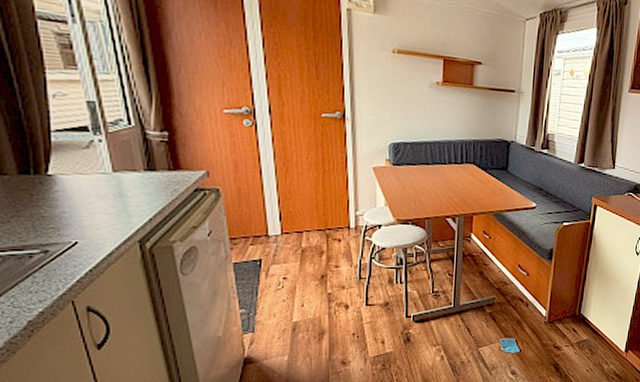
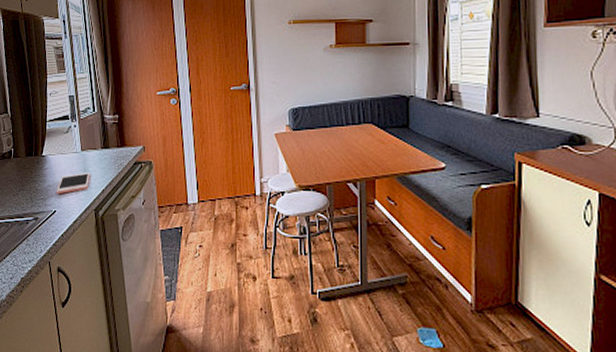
cell phone: none [76,197,129,223] -> present [56,172,90,195]

